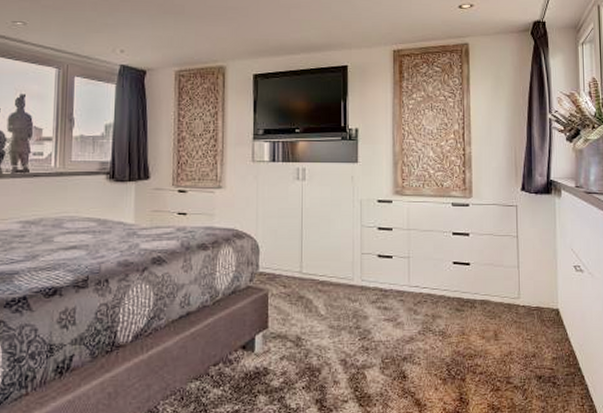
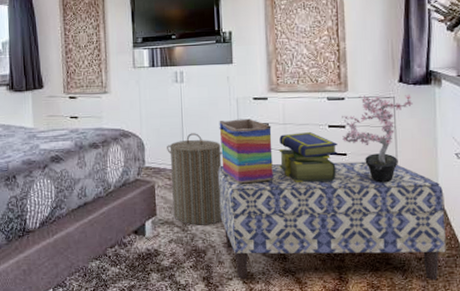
laundry hamper: none [284,236,343,340] -> present [167,133,223,226]
bench: none [337,272,565,401] -> present [217,161,446,281]
decorative box: none [341,222,395,294] -> present [219,118,273,184]
stack of books: none [402,238,461,294] -> present [279,131,338,183]
potted plant: none [466,203,534,295] -> present [342,94,413,183]

